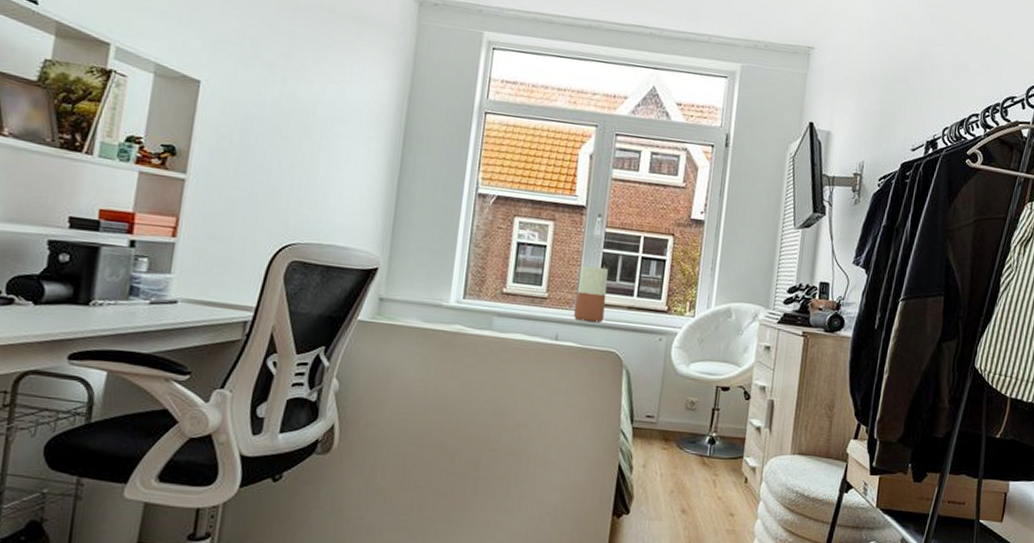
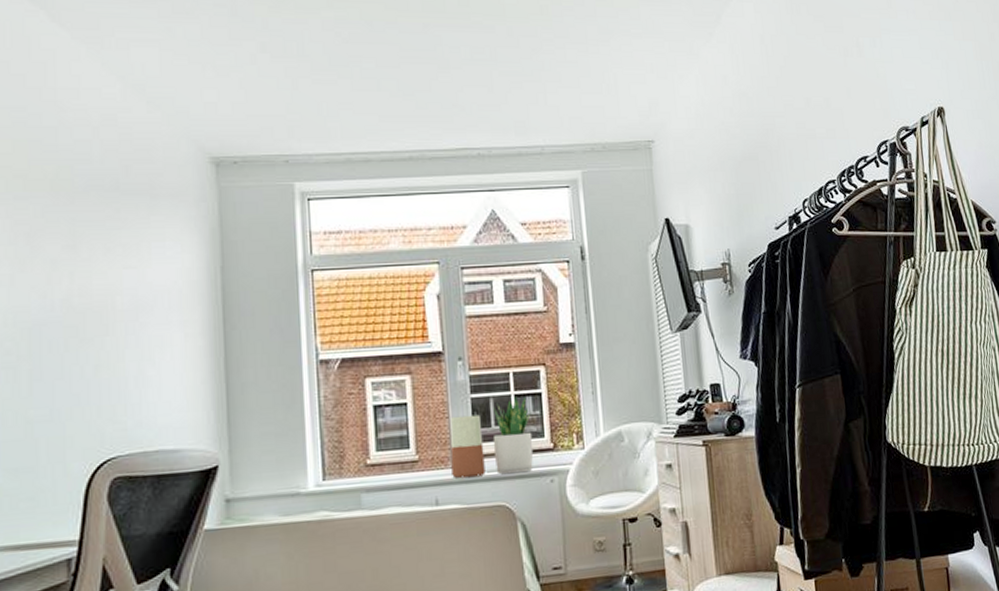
planter: none [613,258,653,328] -> present [493,396,534,475]

